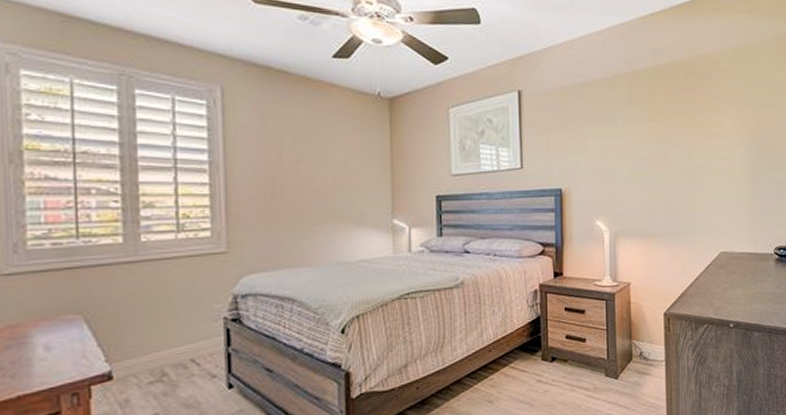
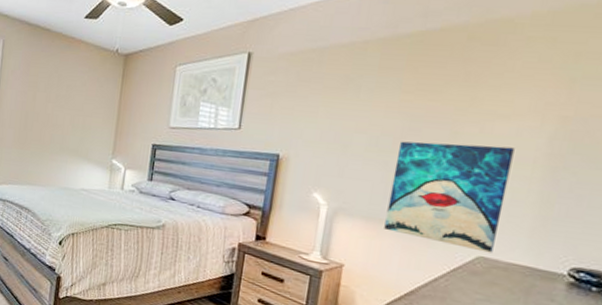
wall art: none [653,159,729,248] -> present [384,141,515,253]

